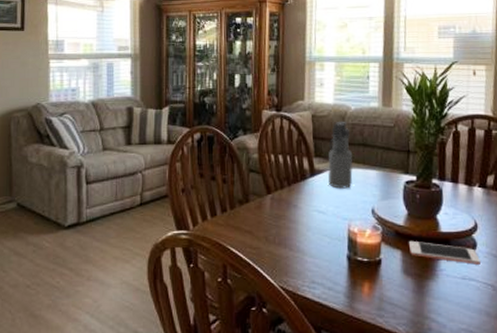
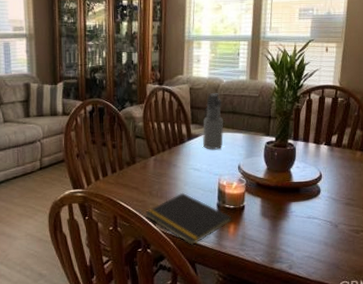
notepad: none [261,239,368,306] -> present [146,192,233,245]
cell phone: present [408,240,481,265] -> none [266,189,322,207]

